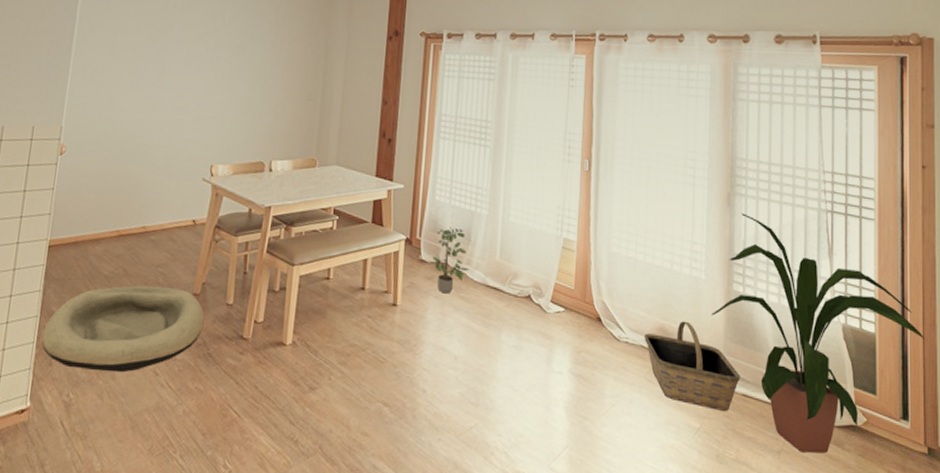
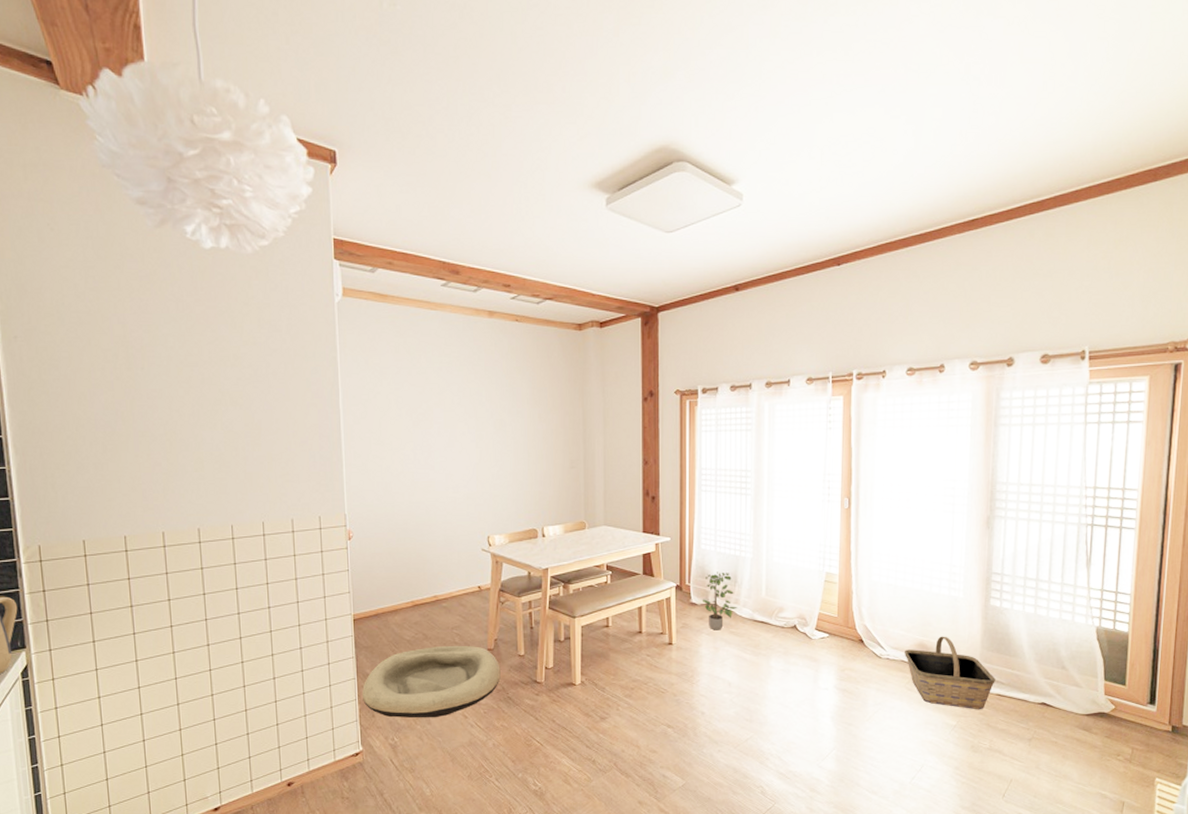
house plant: present [710,213,925,454] -> none [968,534,1178,738]

